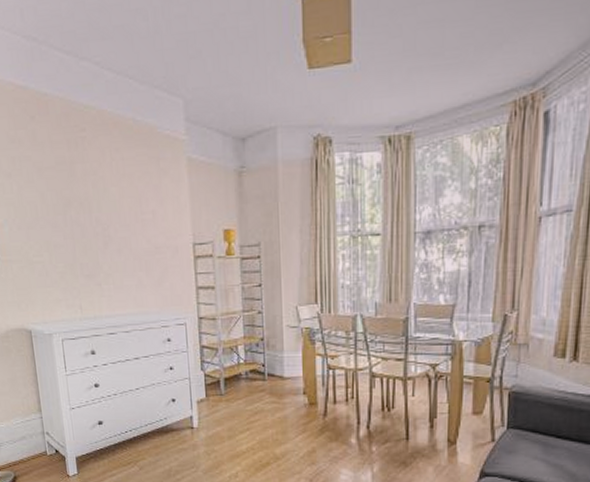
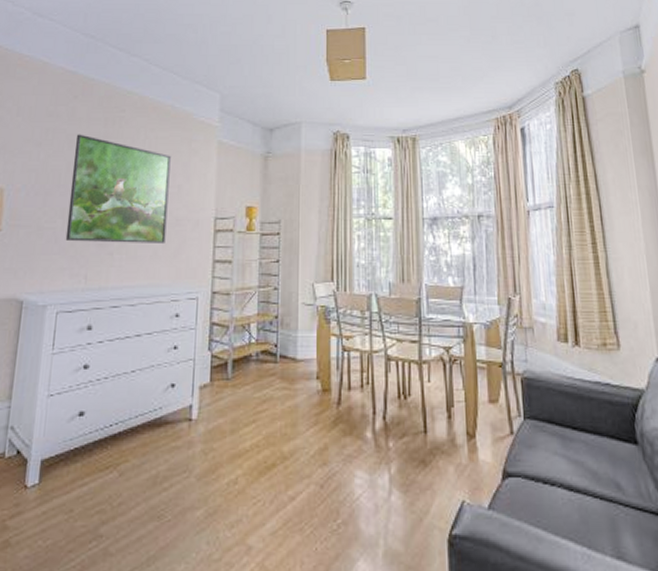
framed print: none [42,160,148,274] -> present [65,134,171,243]

